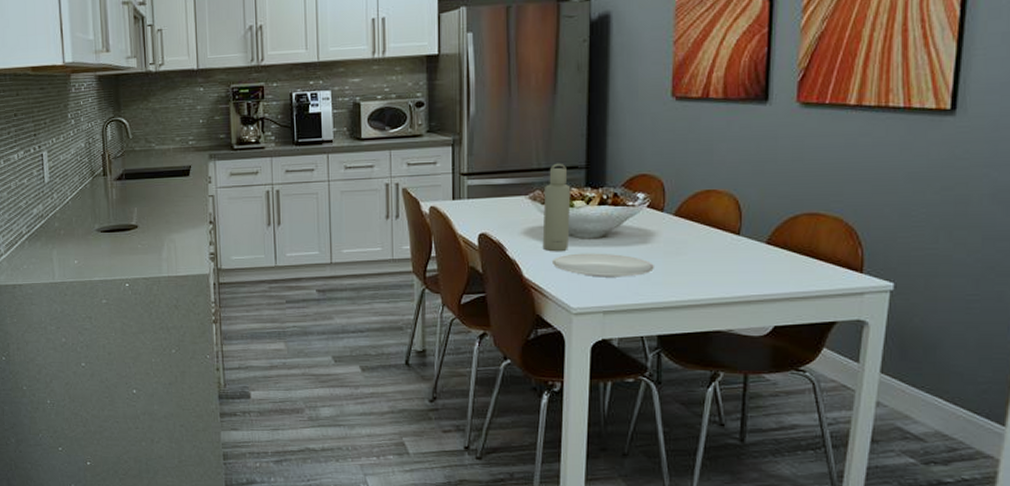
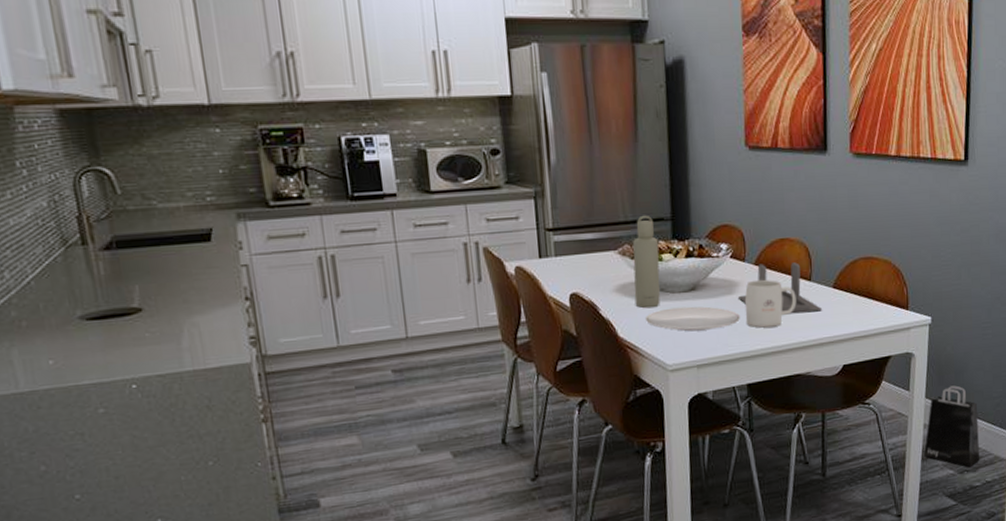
napkin holder: none [654,215,751,268] -> present [739,262,822,313]
mug: none [660,230,721,280] -> present [744,279,797,328]
shopping bag: none [873,363,955,459] -> present [923,385,979,468]

